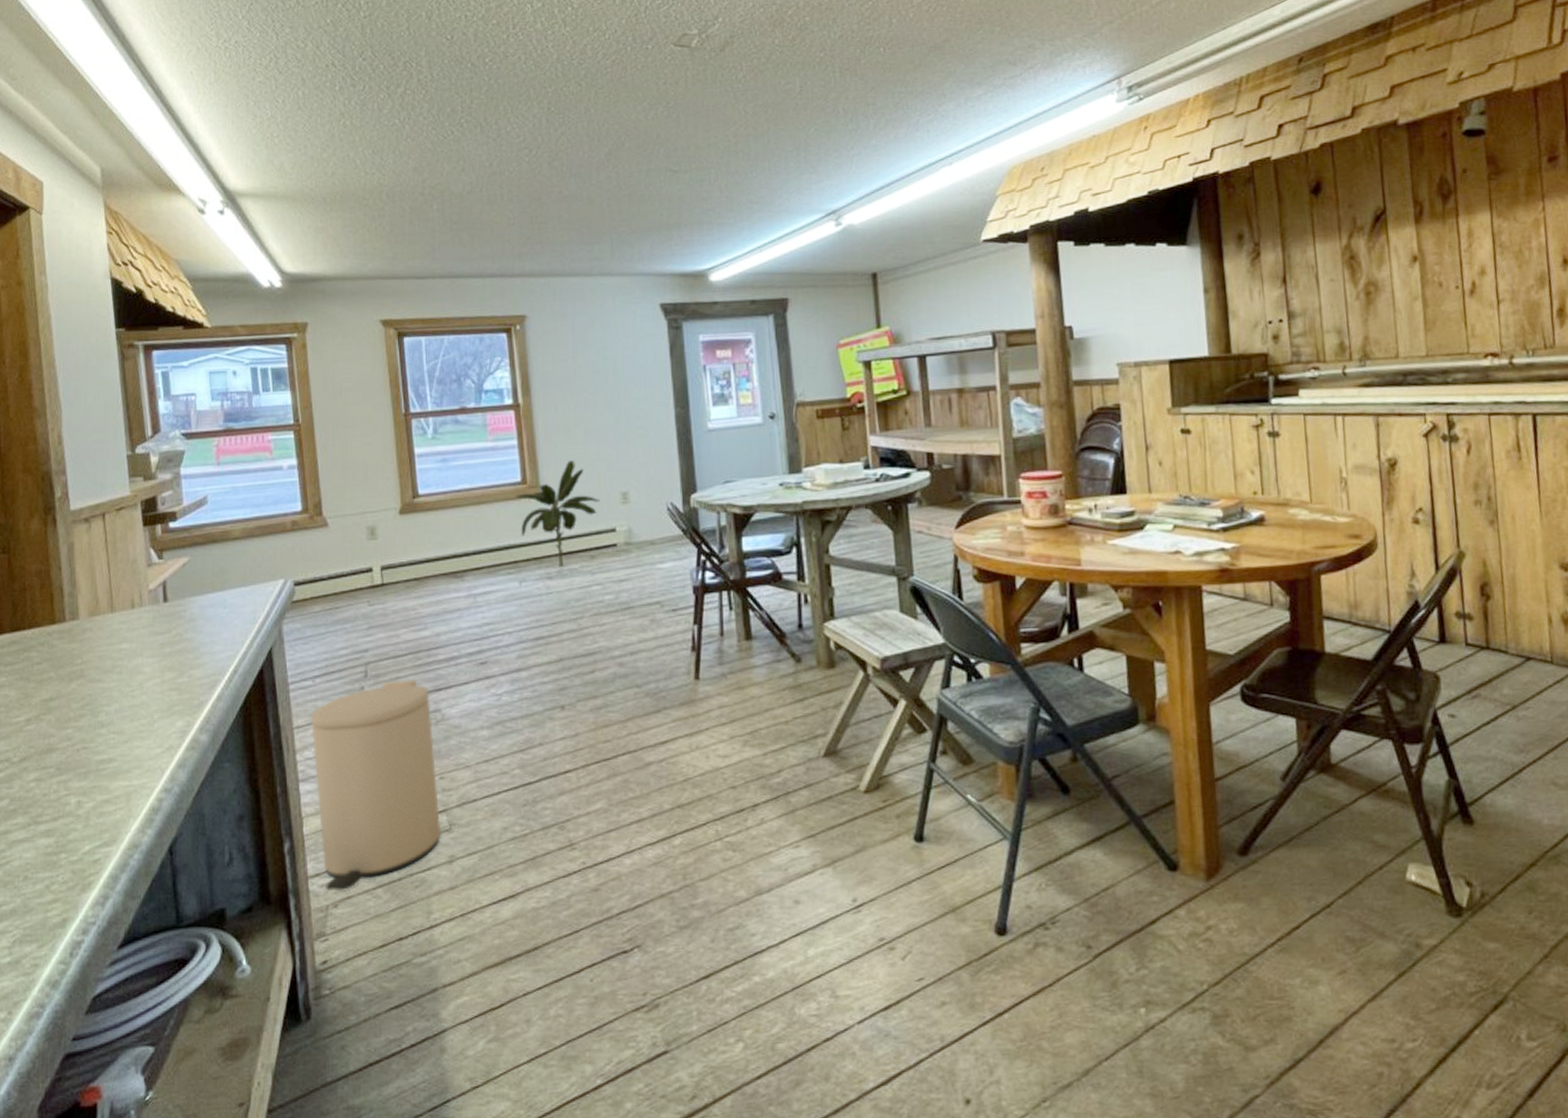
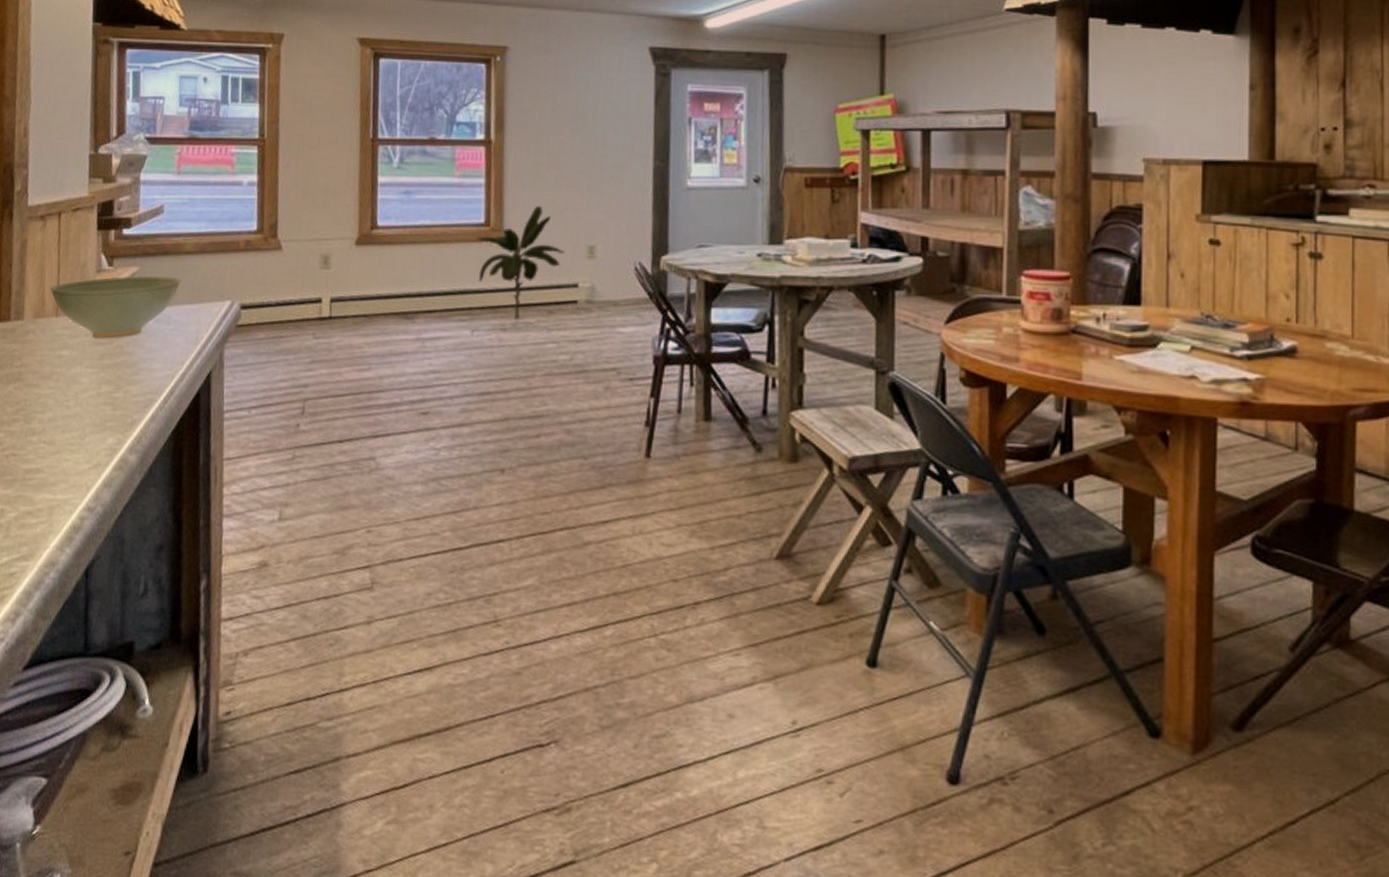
bowl: none [102,562,233,629] -> present [49,275,182,339]
pedal bin: present [310,678,440,891] -> none [236,421,366,638]

